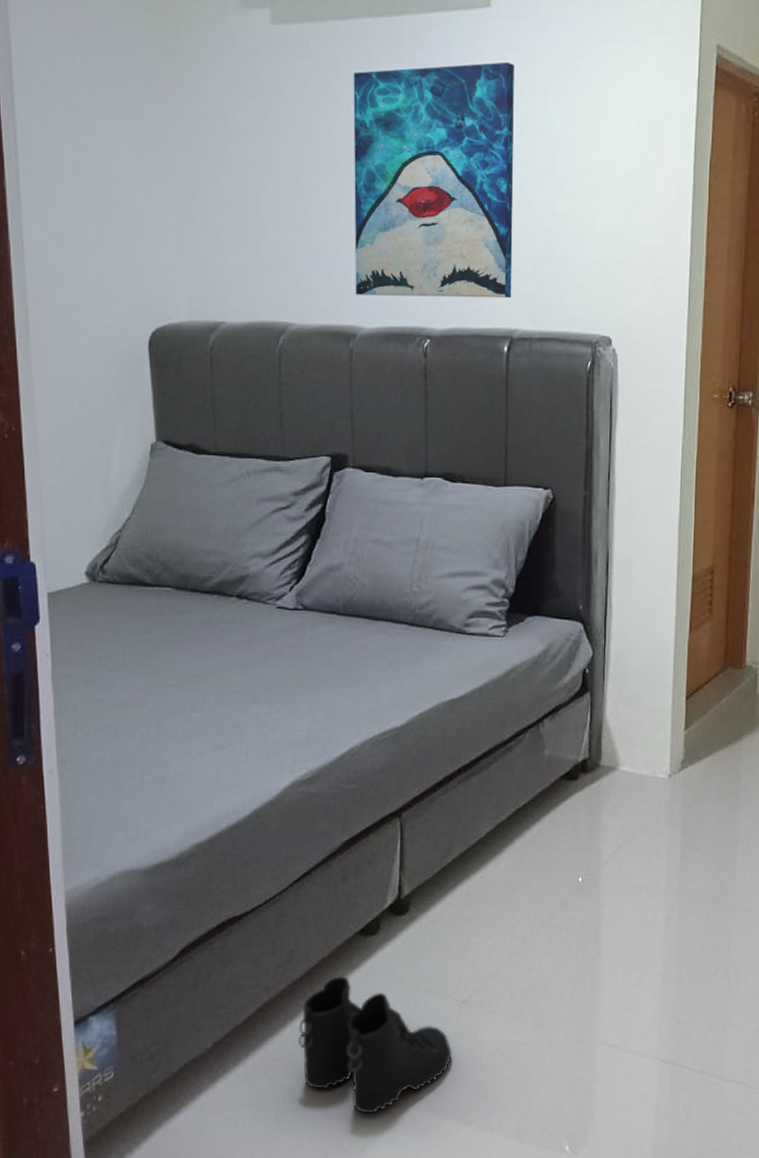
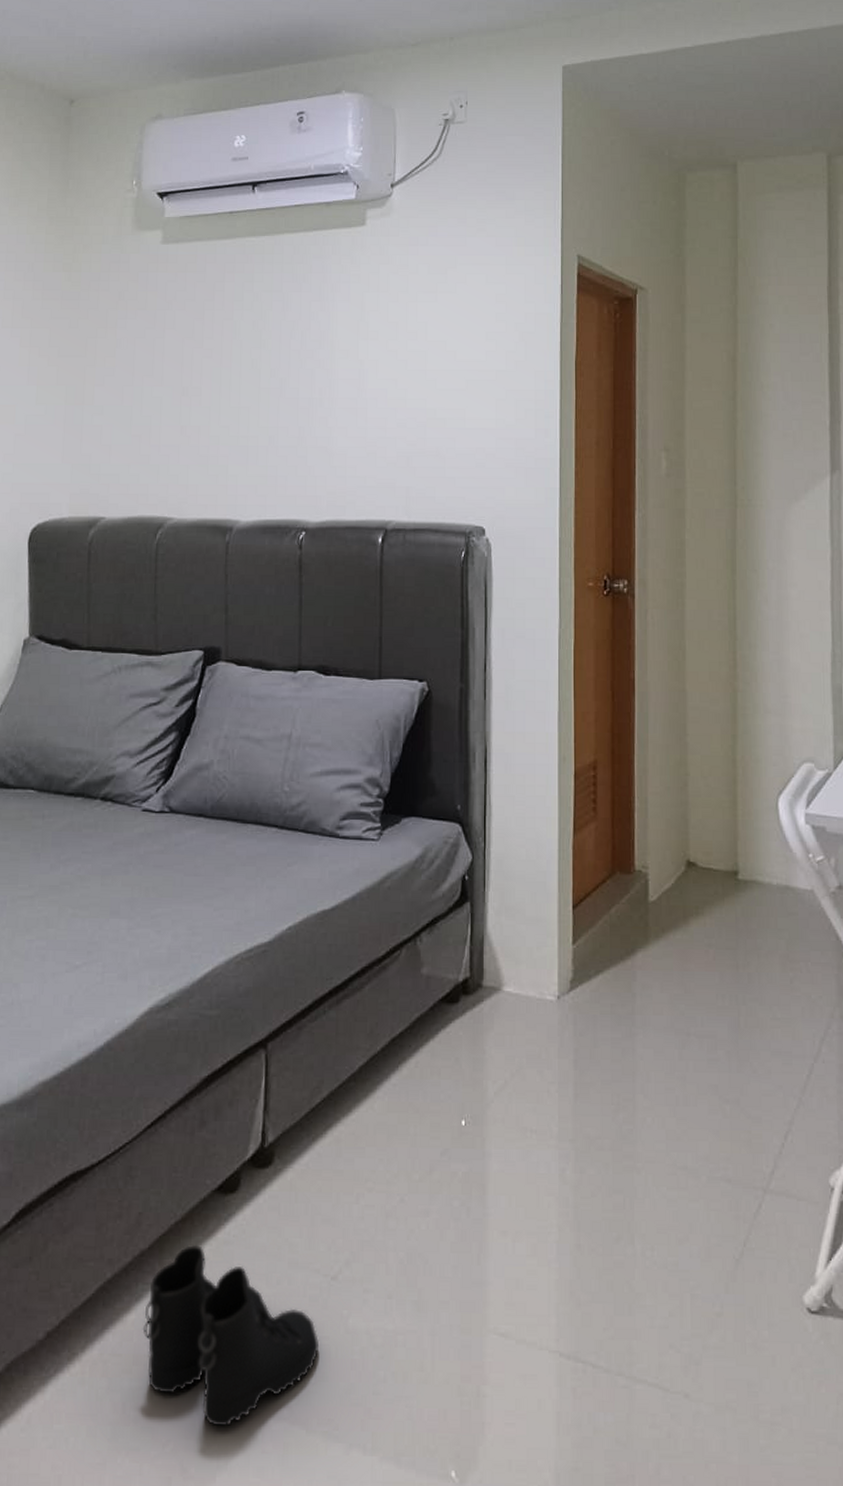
wall art: present [353,62,514,298] -> none [233,273,388,491]

